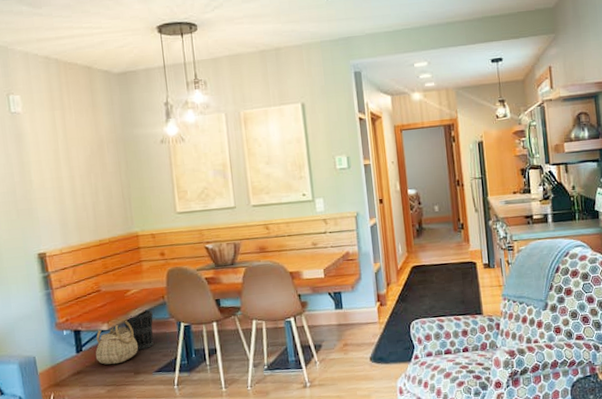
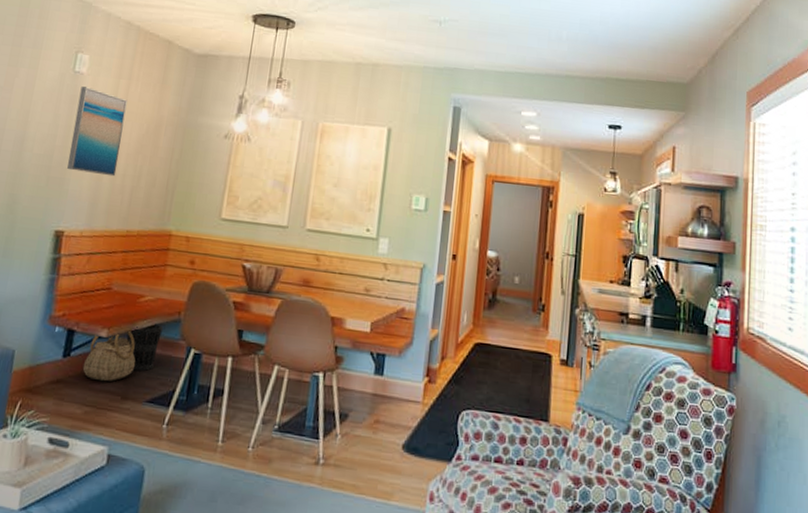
wall art: none [21,124,76,201] -> present [67,86,128,177]

